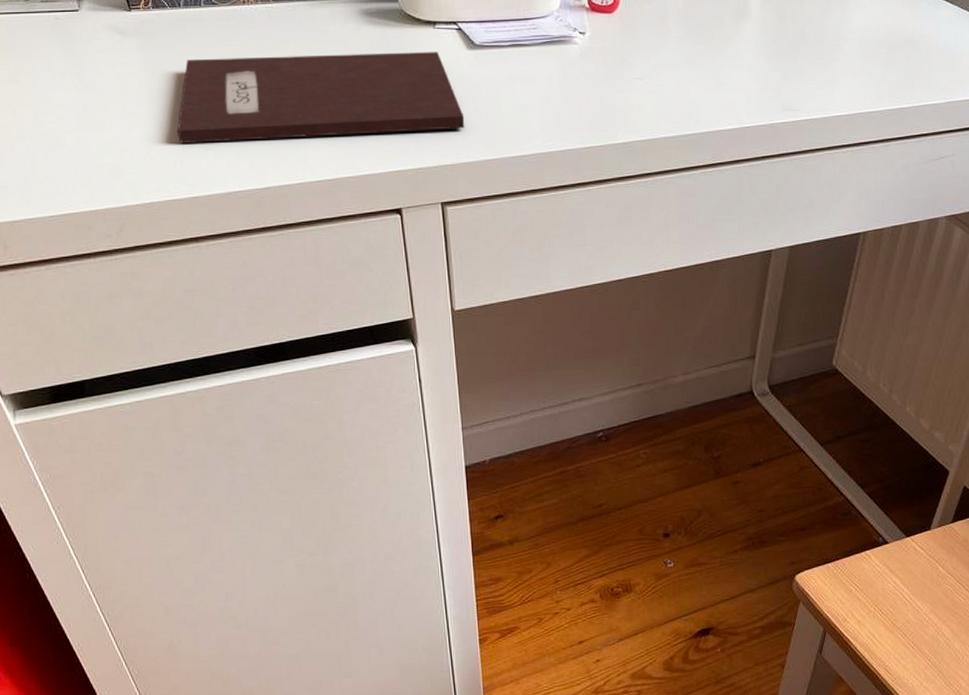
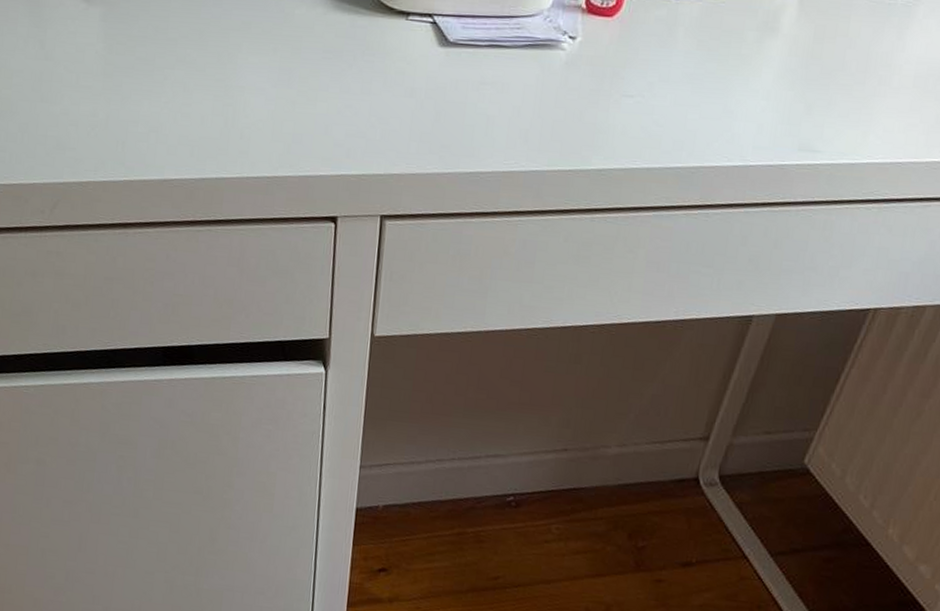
notebook: present [176,52,465,143] -> none [124,34,423,136]

